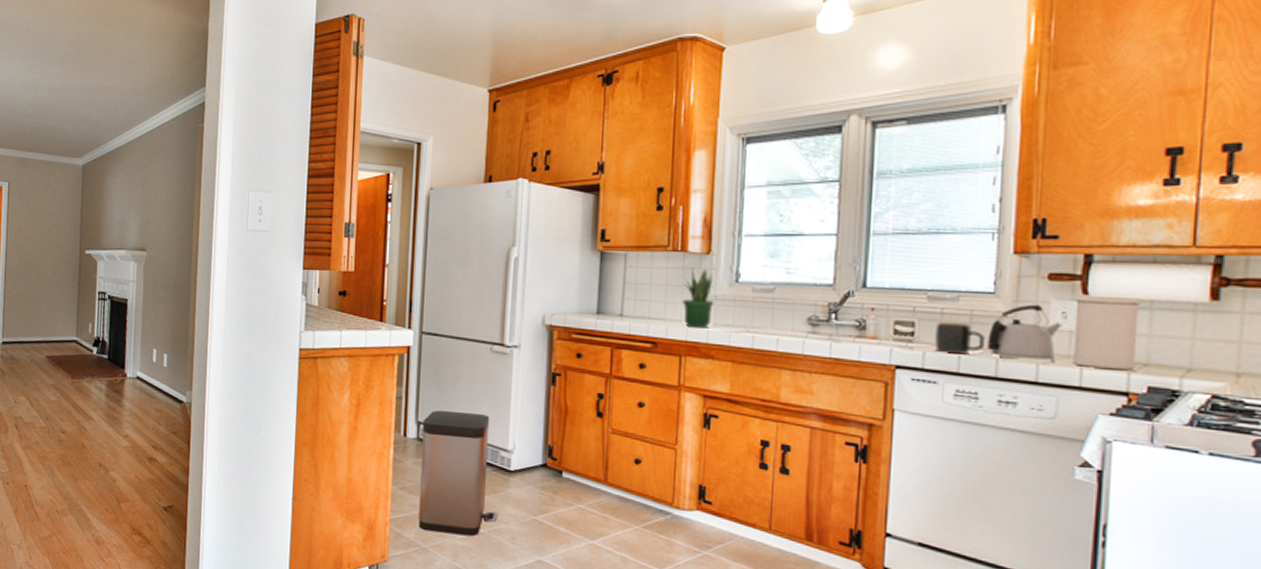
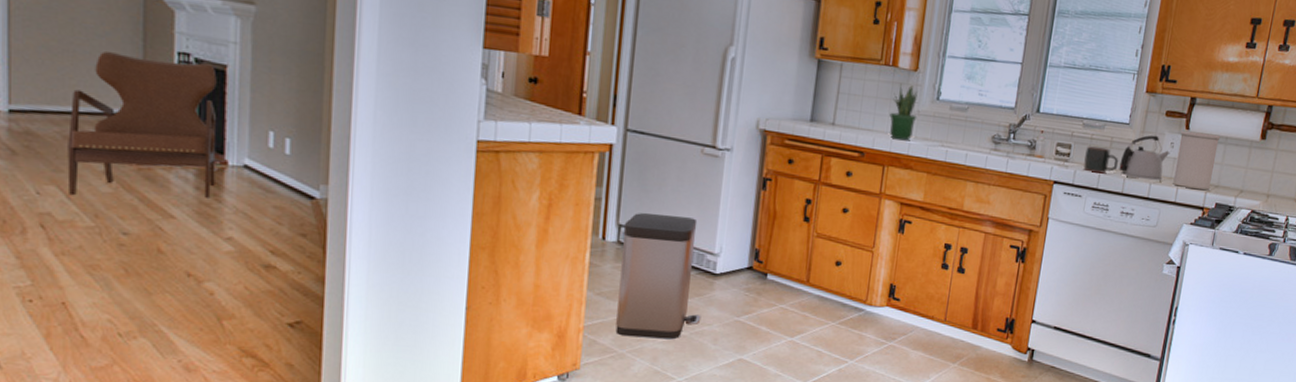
armchair: none [32,295,121,404] -> present [67,51,217,198]

